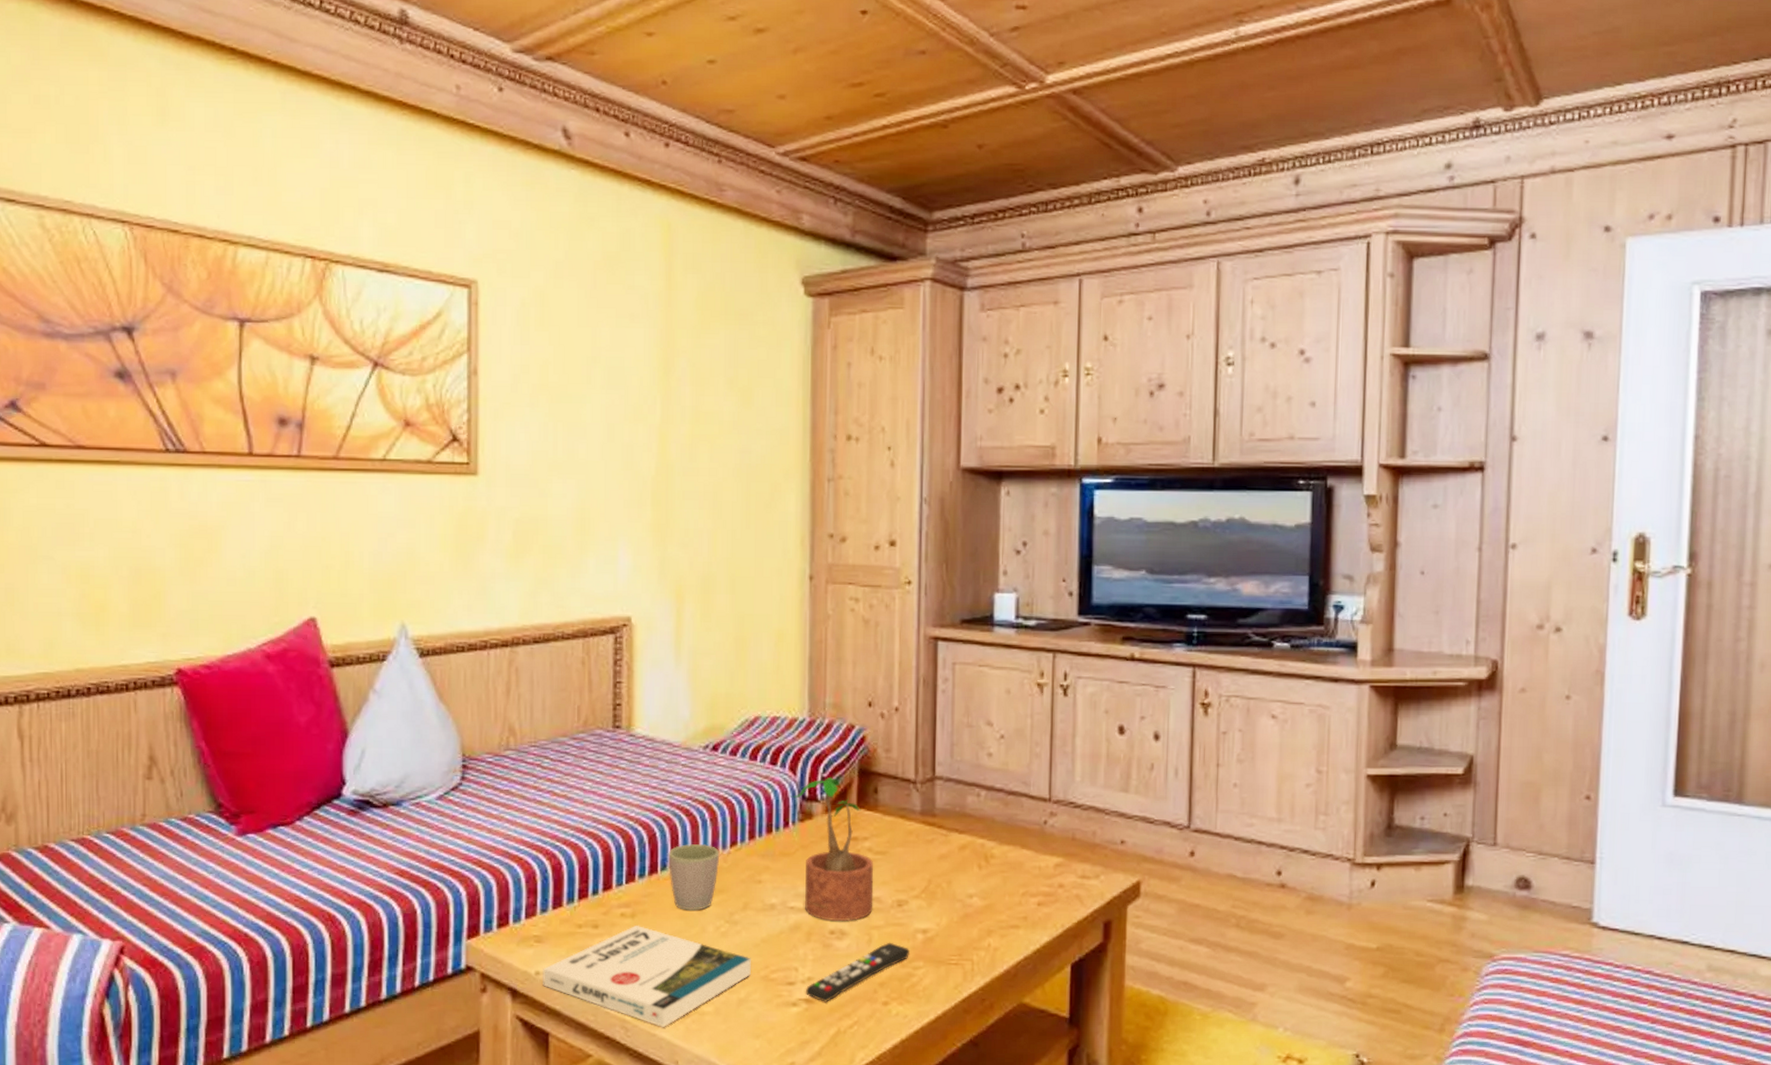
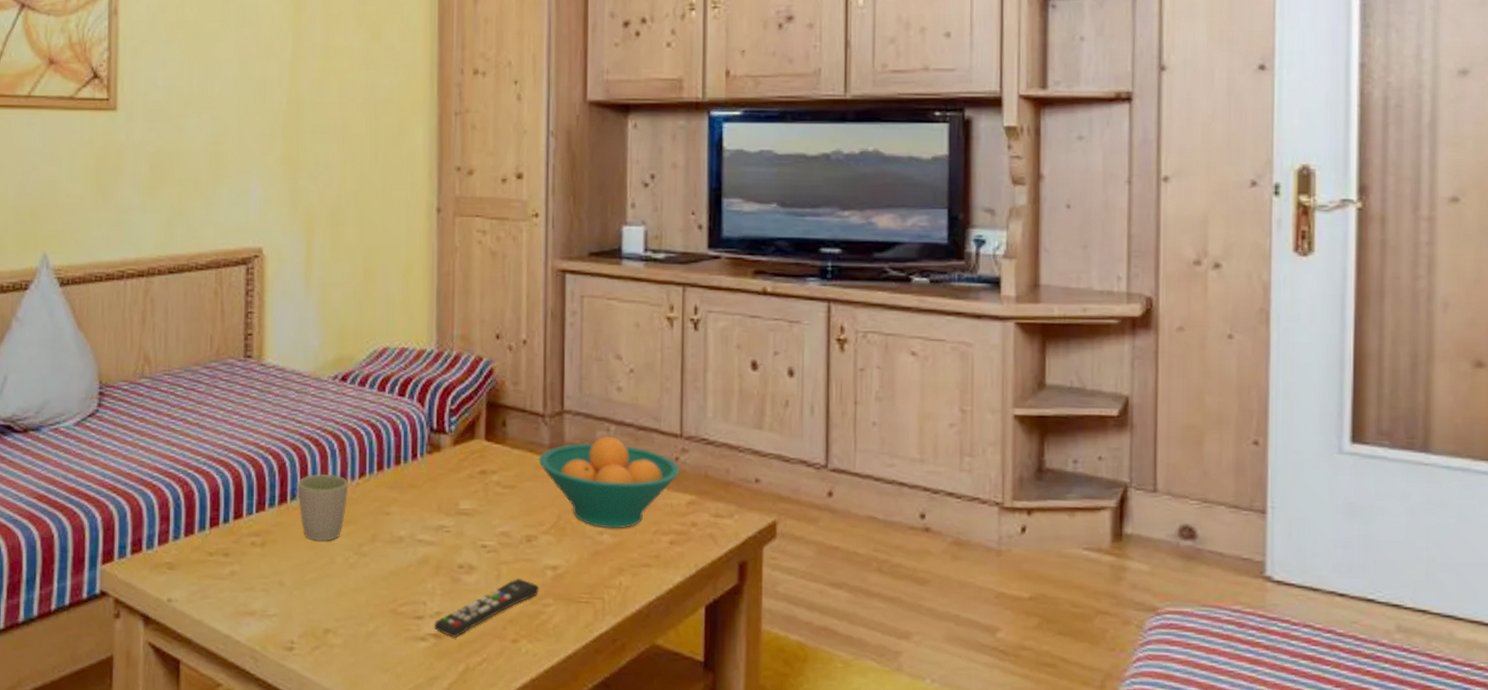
book: present [543,925,751,1028] -> none [174,554,379,659]
potted plant: present [789,776,874,921] -> none [418,408,503,555]
fruit bowl: none [910,801,1049,892] -> present [538,436,680,529]

